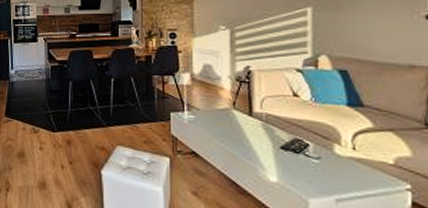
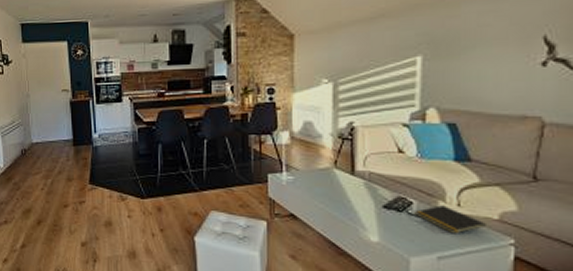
notepad: none [311,148,382,177] -> present [415,205,486,234]

